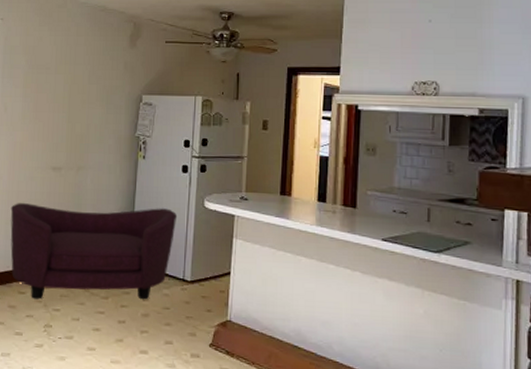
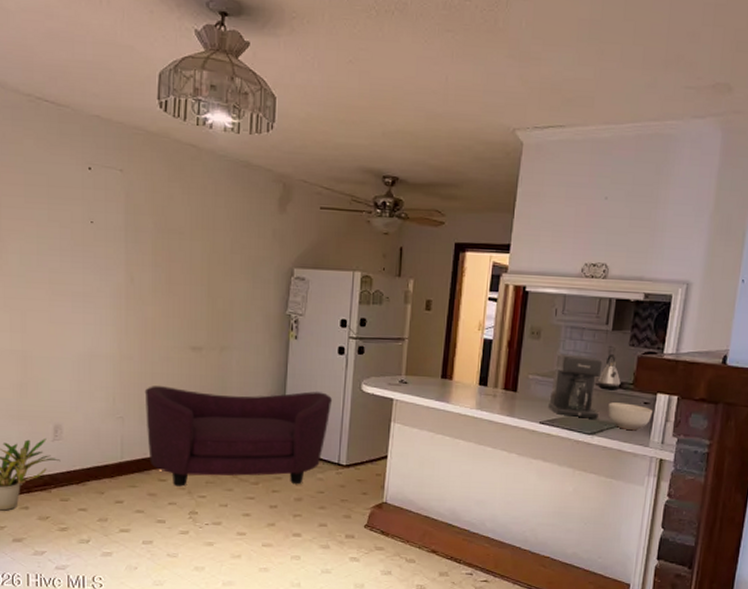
coffee maker: none [390,169,444,236] -> present [549,353,604,419]
kettle: none [438,170,464,207] -> present [597,354,621,391]
bowl: none [453,219,502,249] -> present [608,402,653,431]

